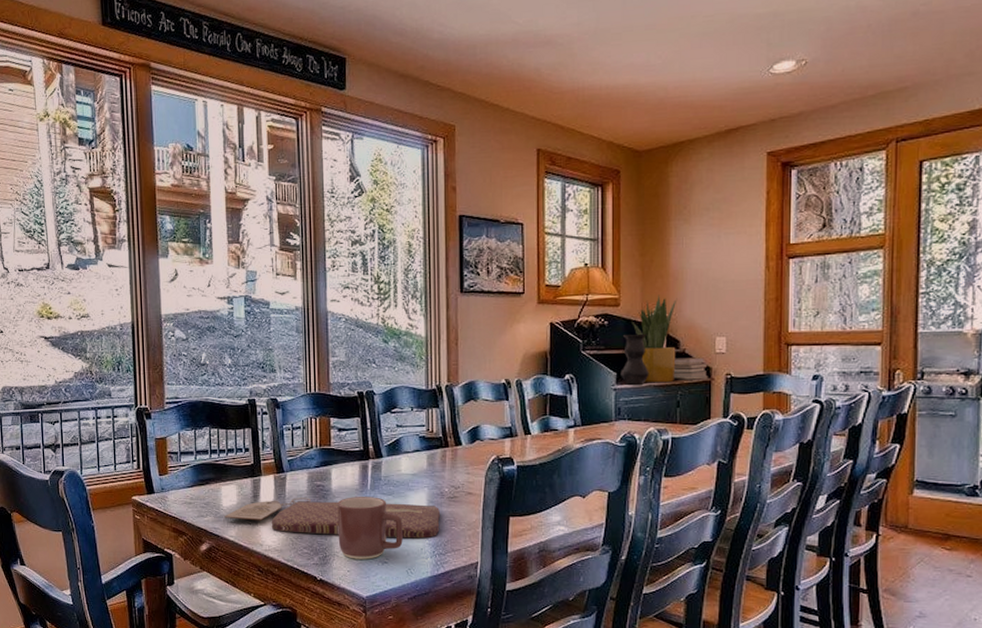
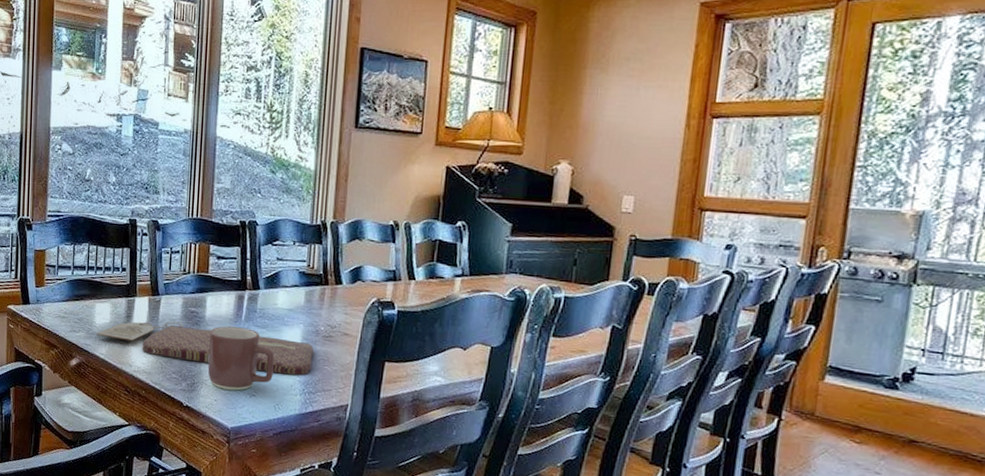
vase: present [621,335,649,386] -> none [516,185,549,240]
planter: present [632,294,678,383] -> none [533,146,586,239]
books: present [673,357,708,380] -> none [572,213,611,239]

